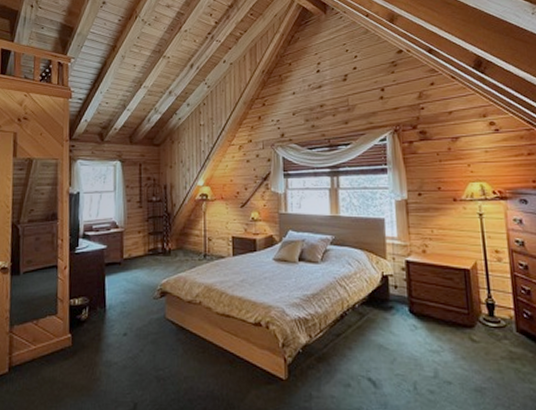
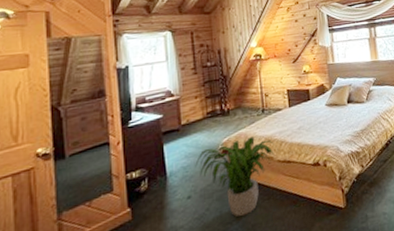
potted plant: none [133,282,218,364] -> present [195,136,278,217]

